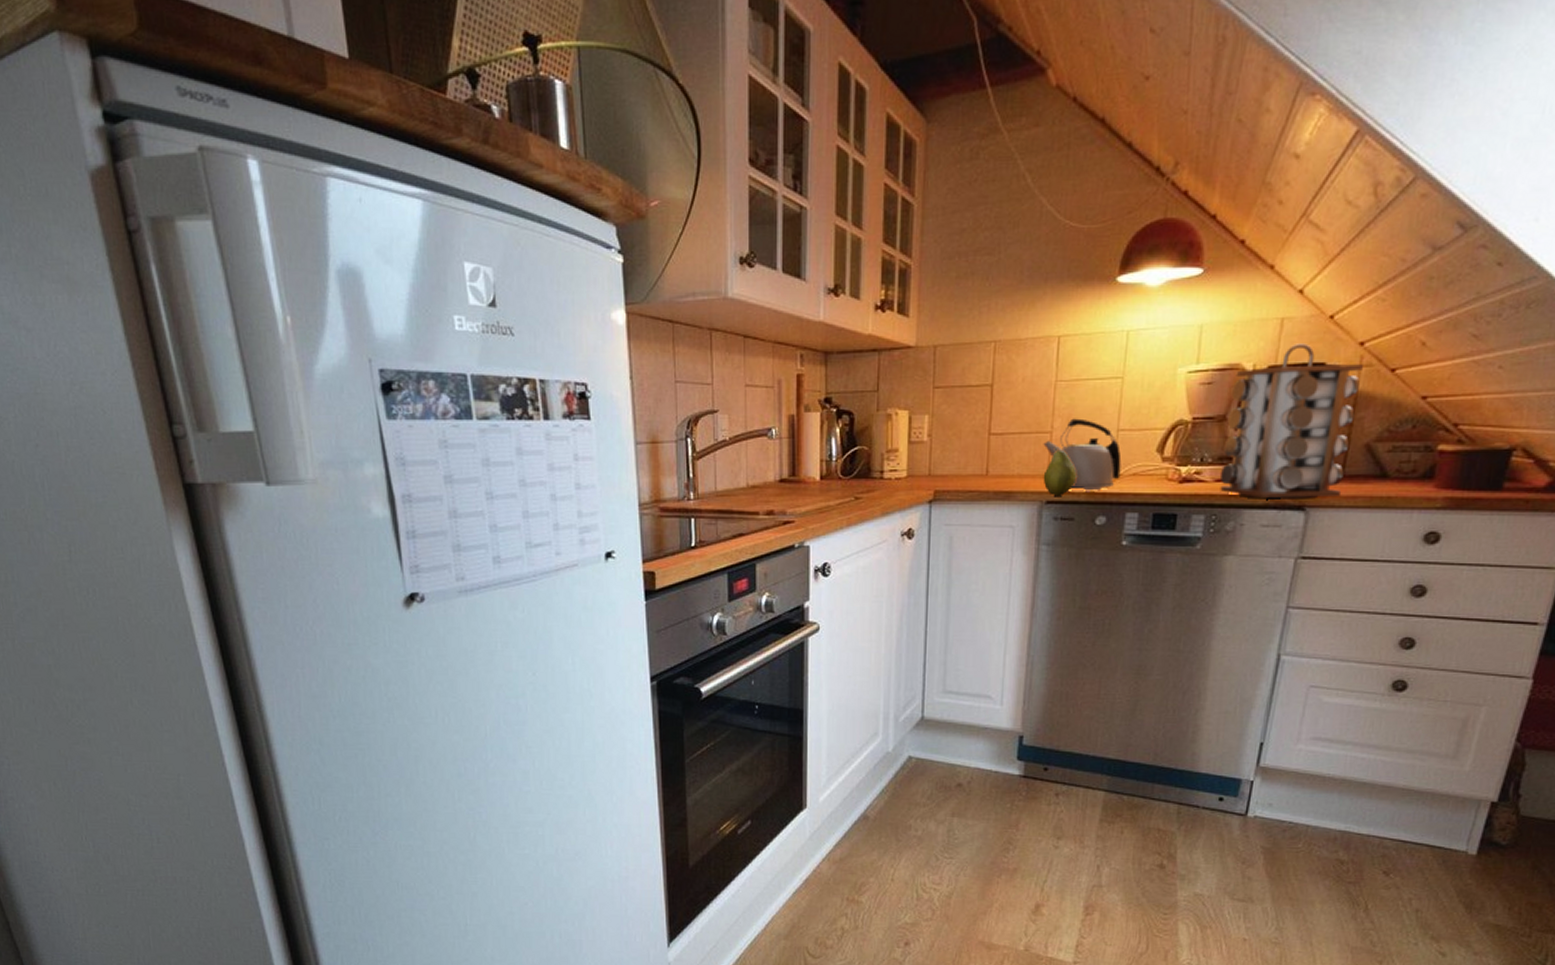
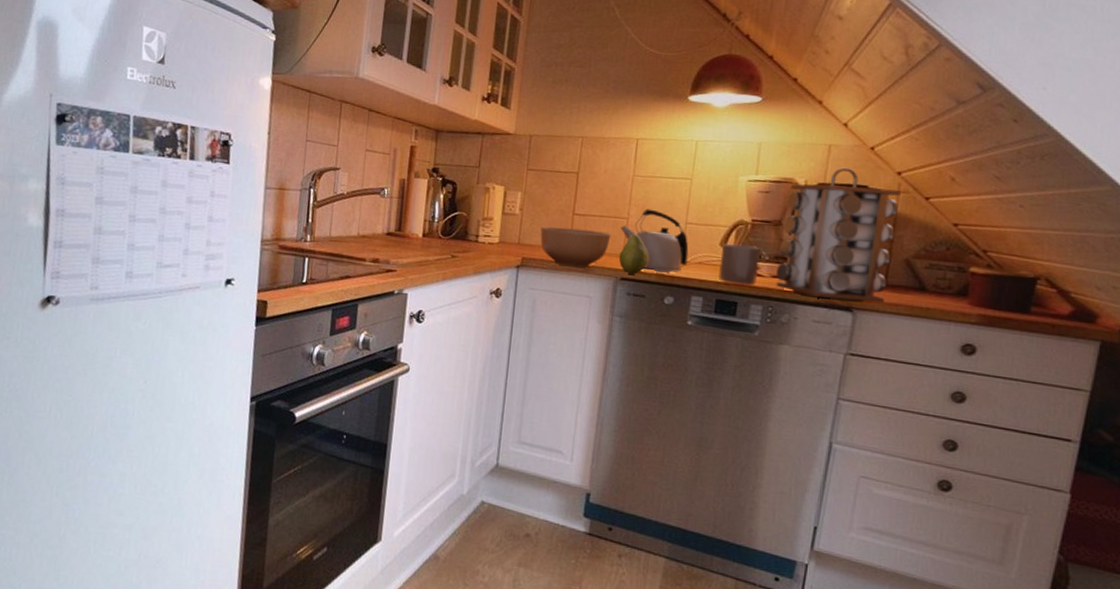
bowl: none [953,451,1033,494] -> present [540,226,611,268]
mug: none [1155,448,1203,494] -> present [718,243,761,286]

